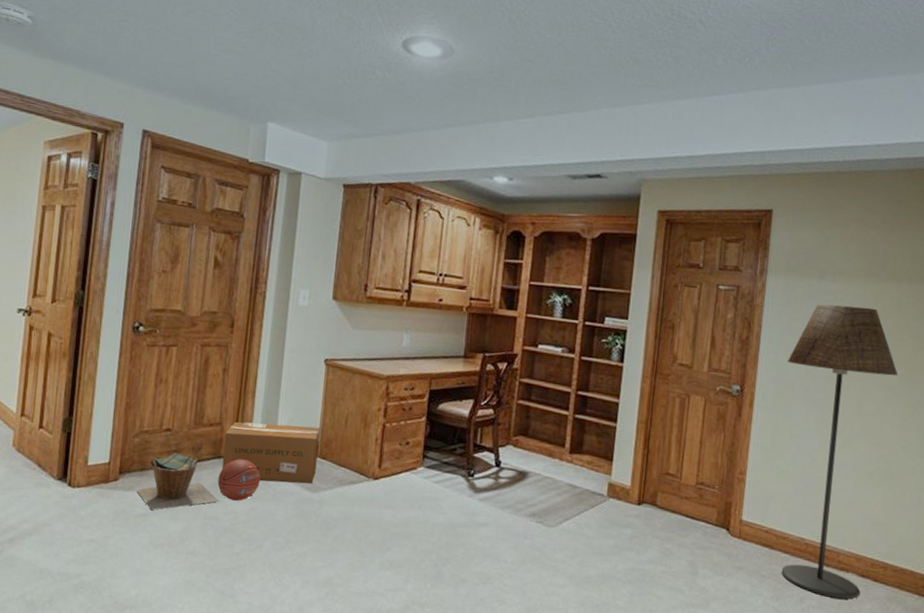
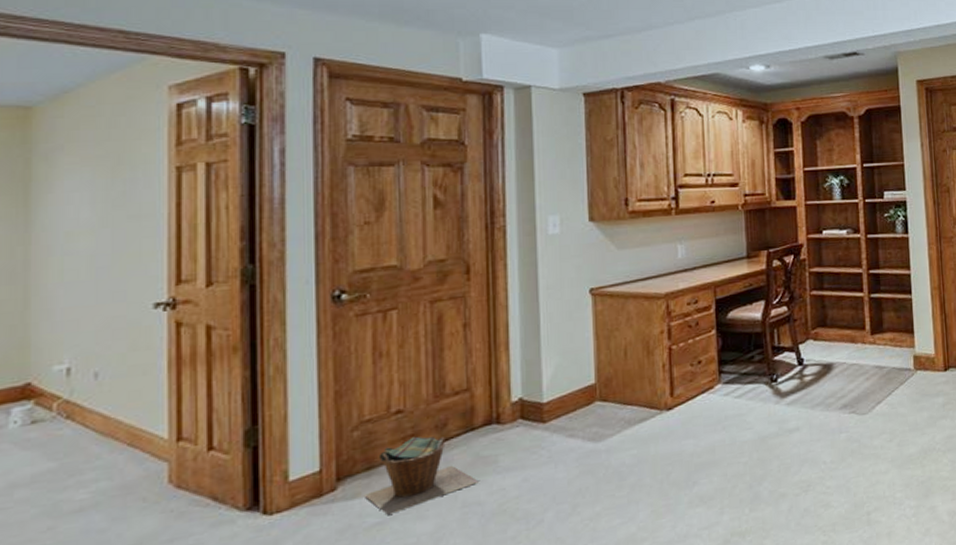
basketball: present [217,459,260,501] -> none [475,424,530,477]
box: present [221,422,320,484] -> none [476,367,598,444]

